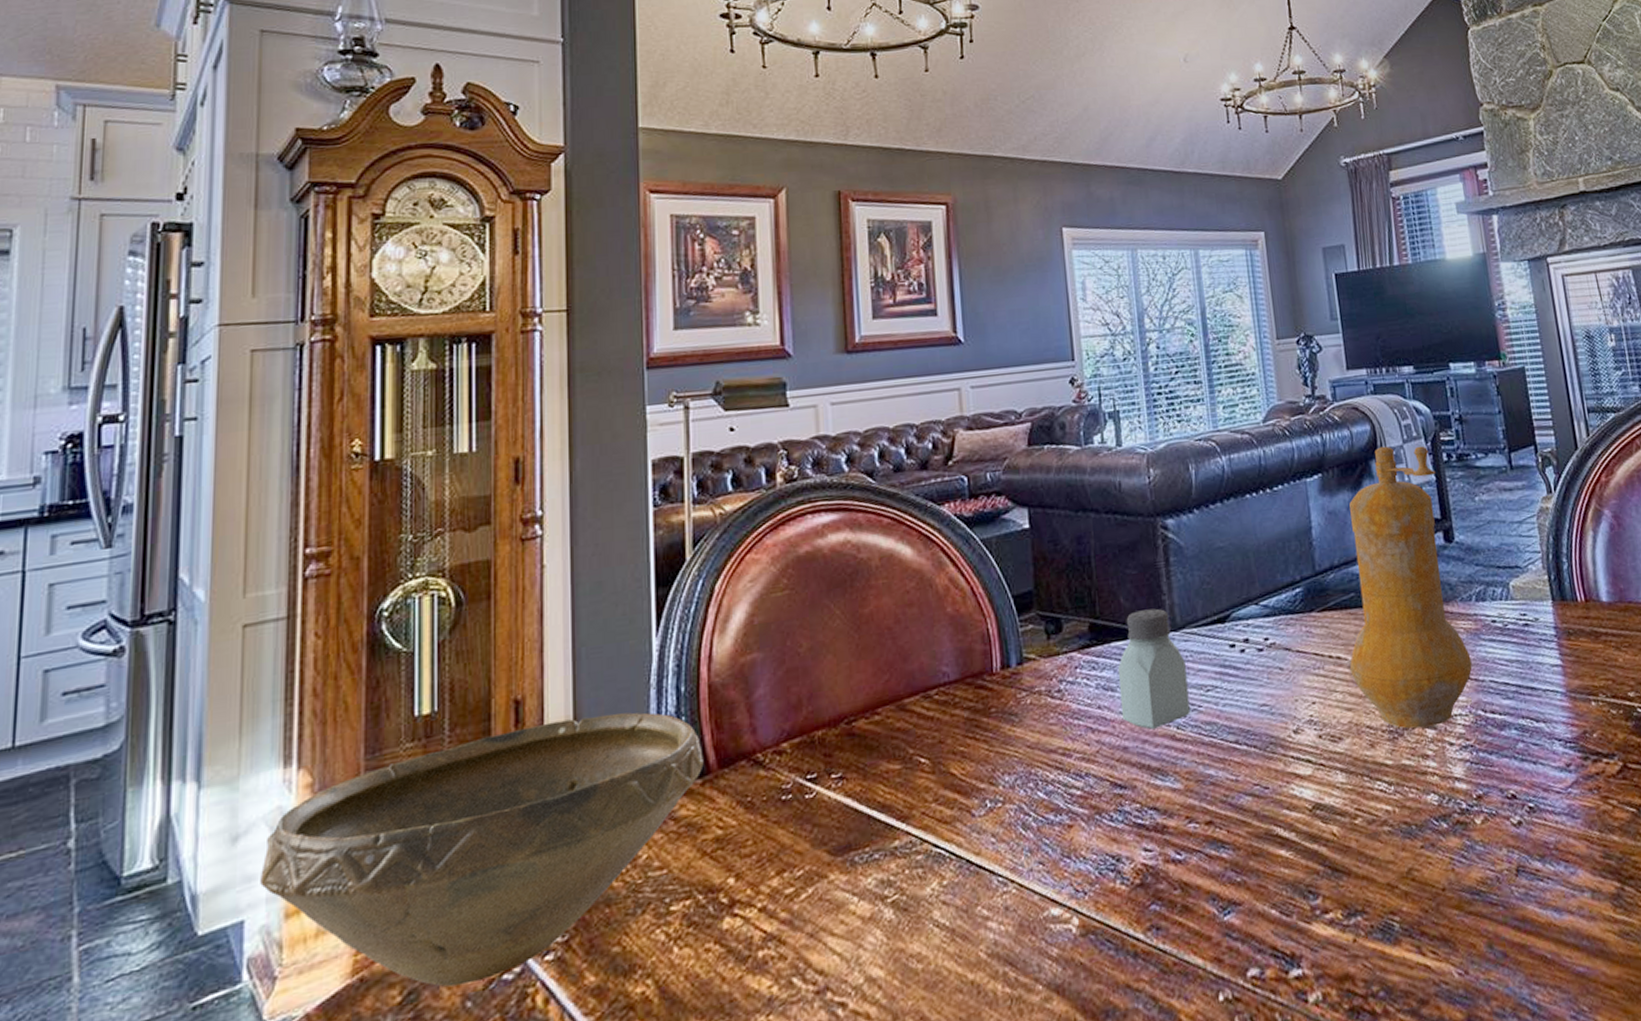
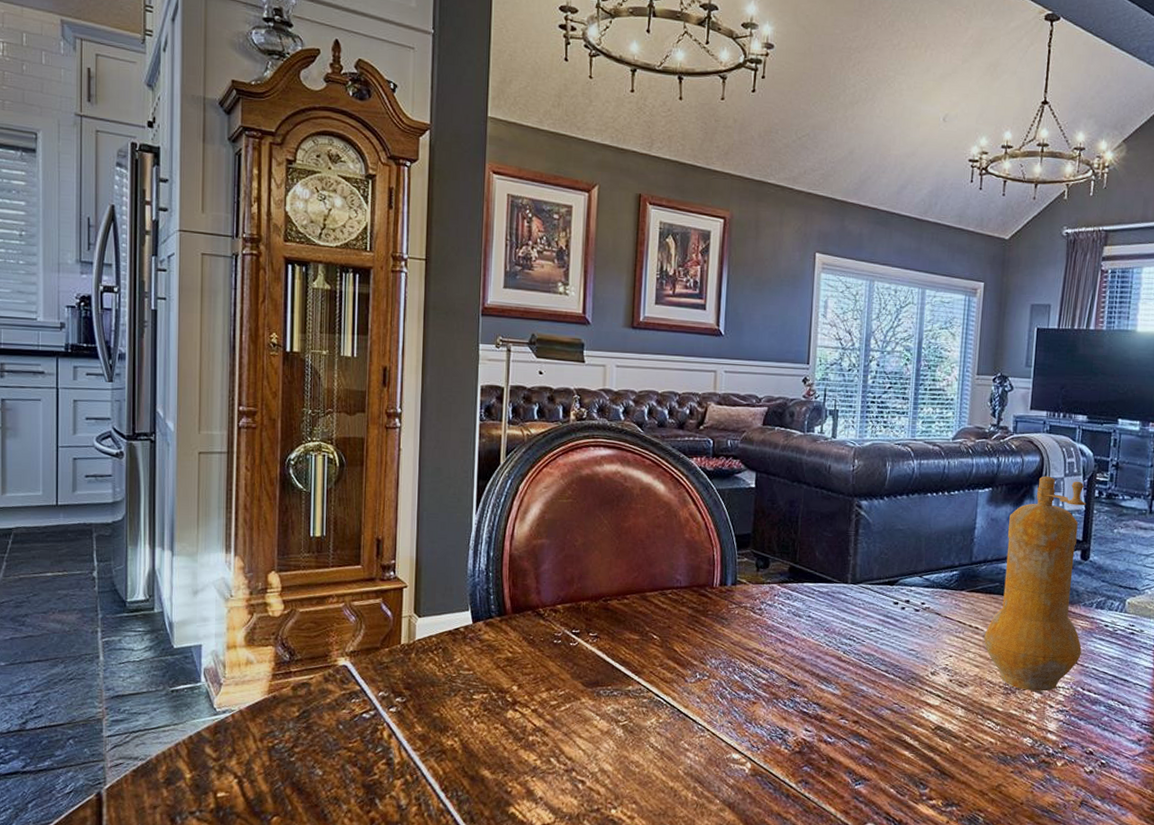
bowl: present [260,712,704,987] -> none [212,558,503,715]
saltshaker: present [1117,608,1190,729] -> none [803,564,858,650]

